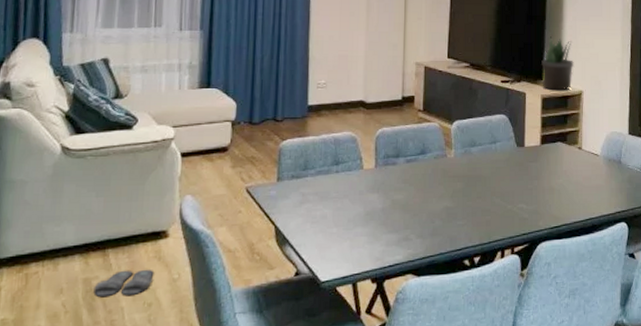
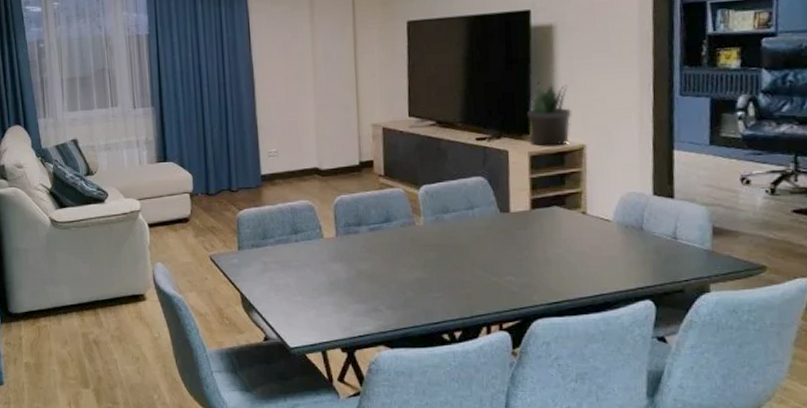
slippers: present [93,269,154,298] -> none [91,327,138,350]

